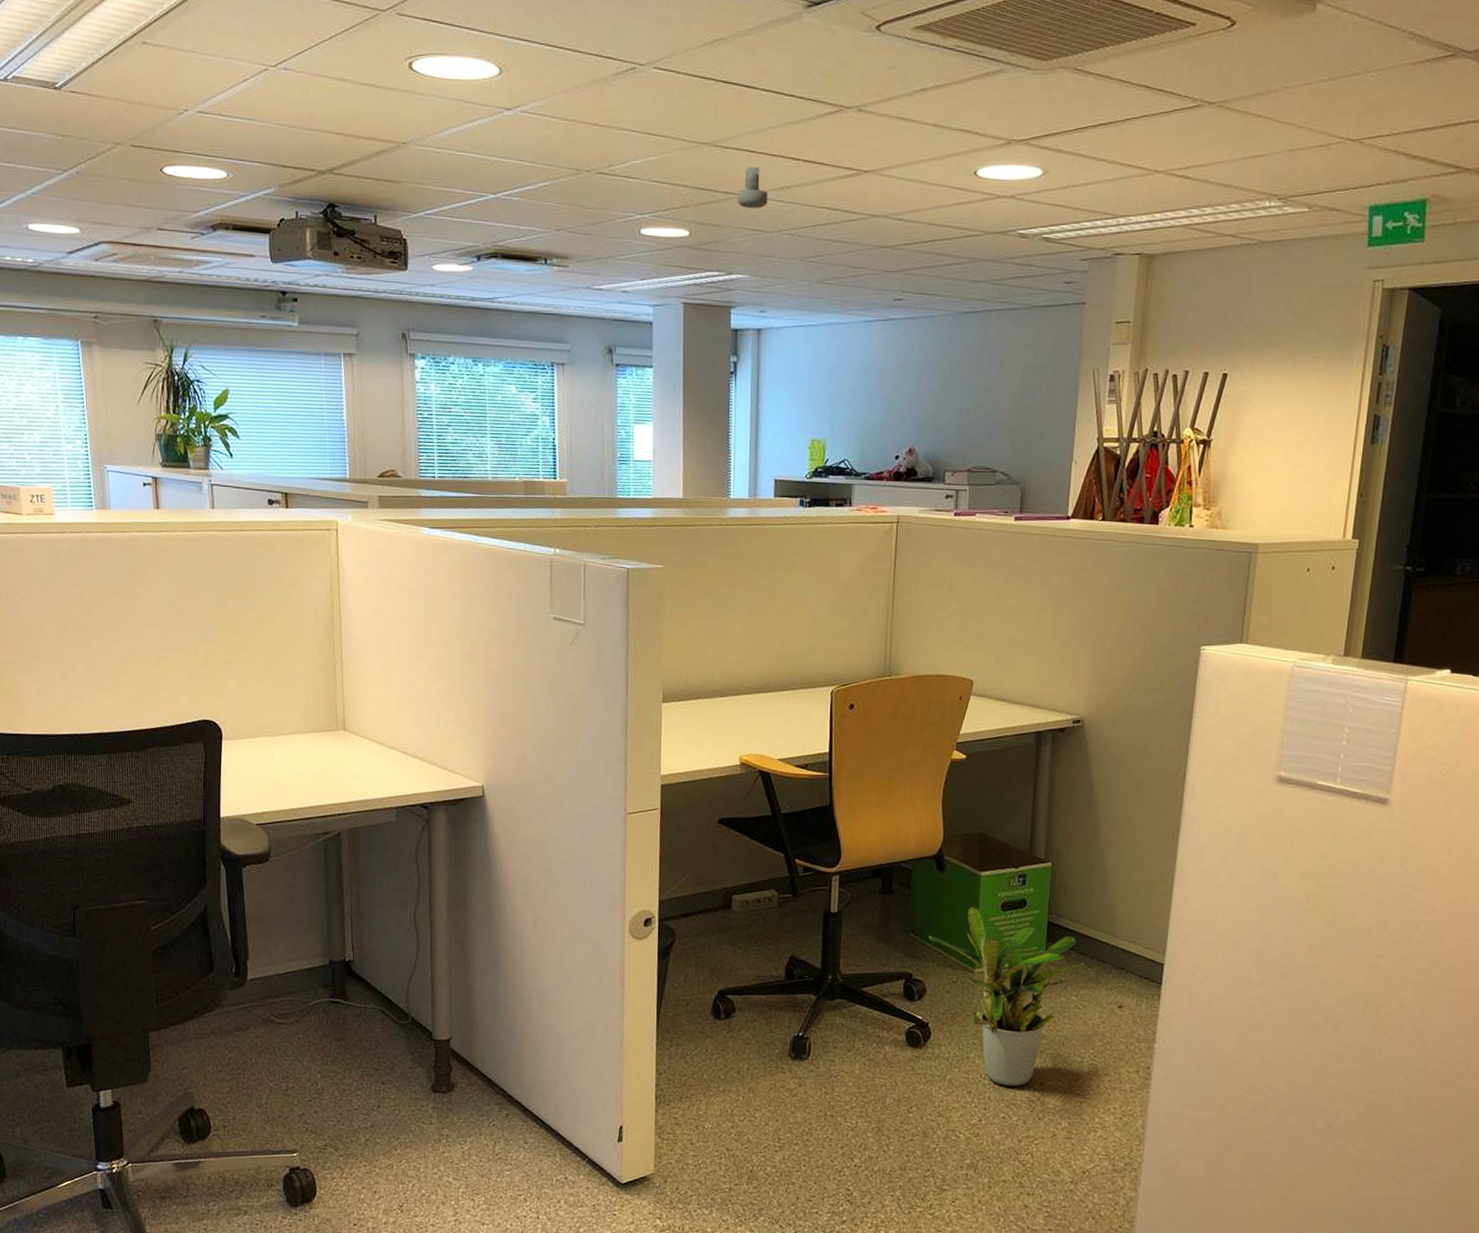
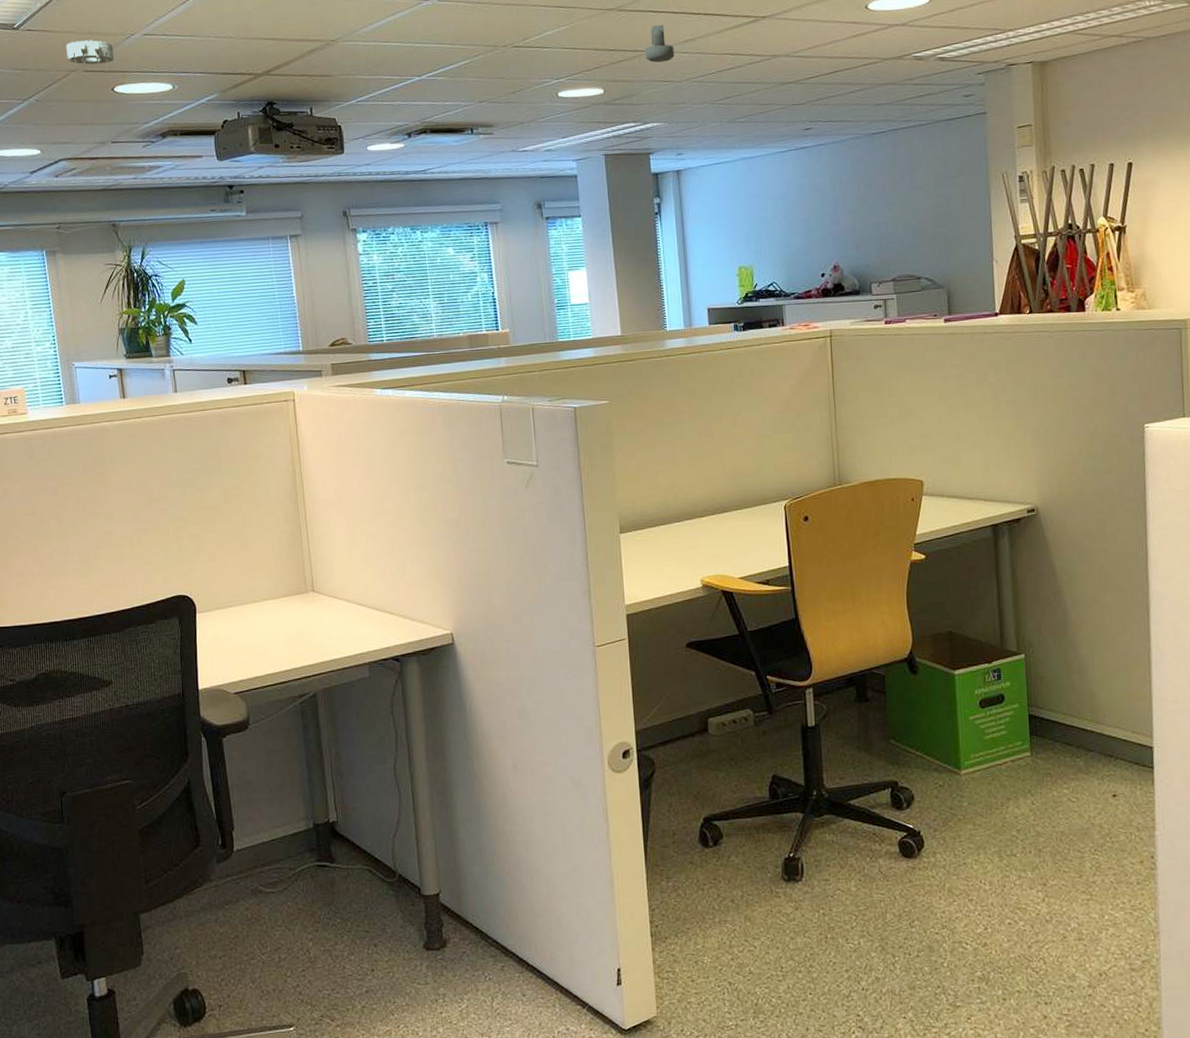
smoke detector: none [112,110,164,140] -> present [65,40,114,65]
potted plant: present [929,907,1086,1087] -> none [910,707,1074,890]

